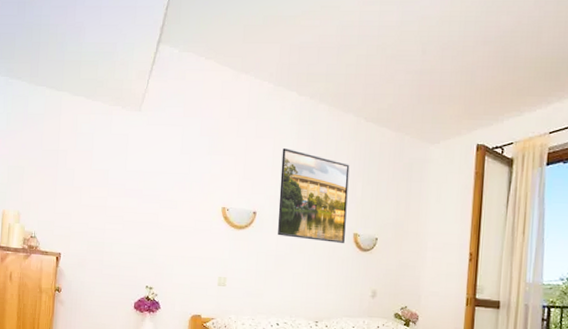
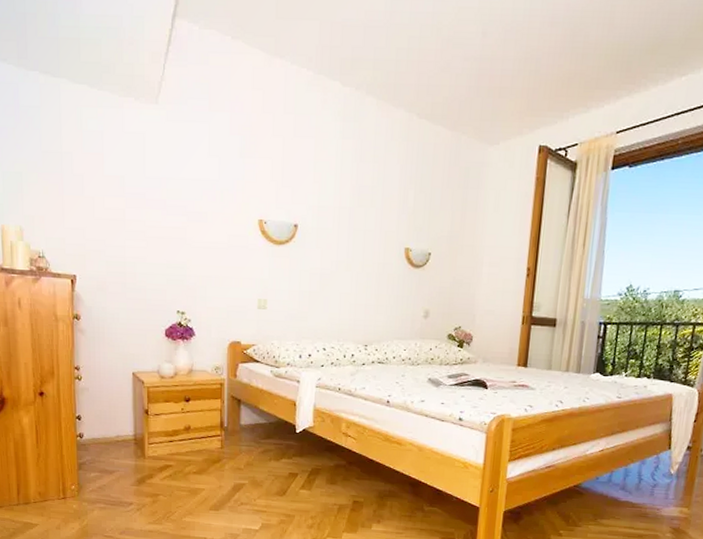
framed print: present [278,148,350,243] -> none [322,150,401,259]

